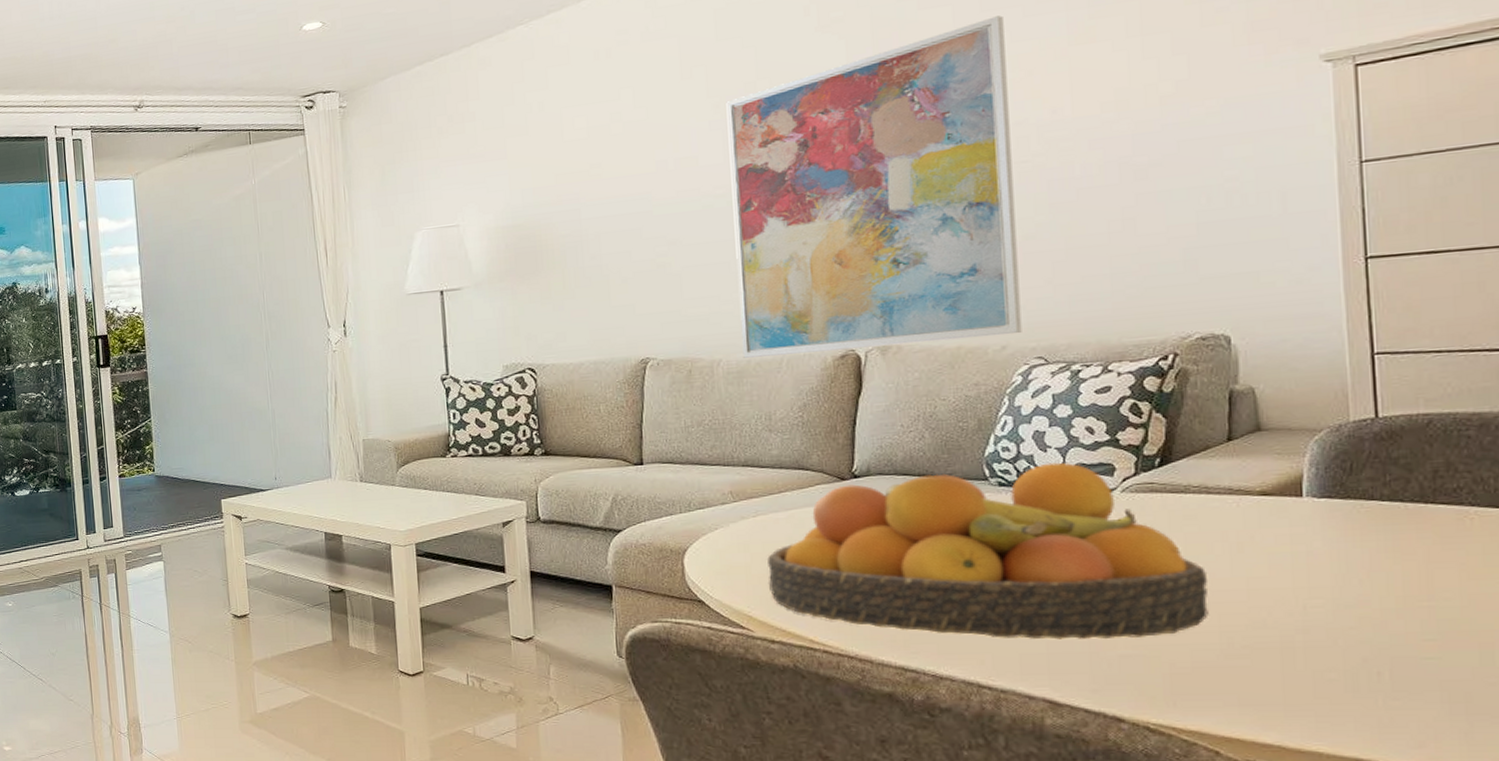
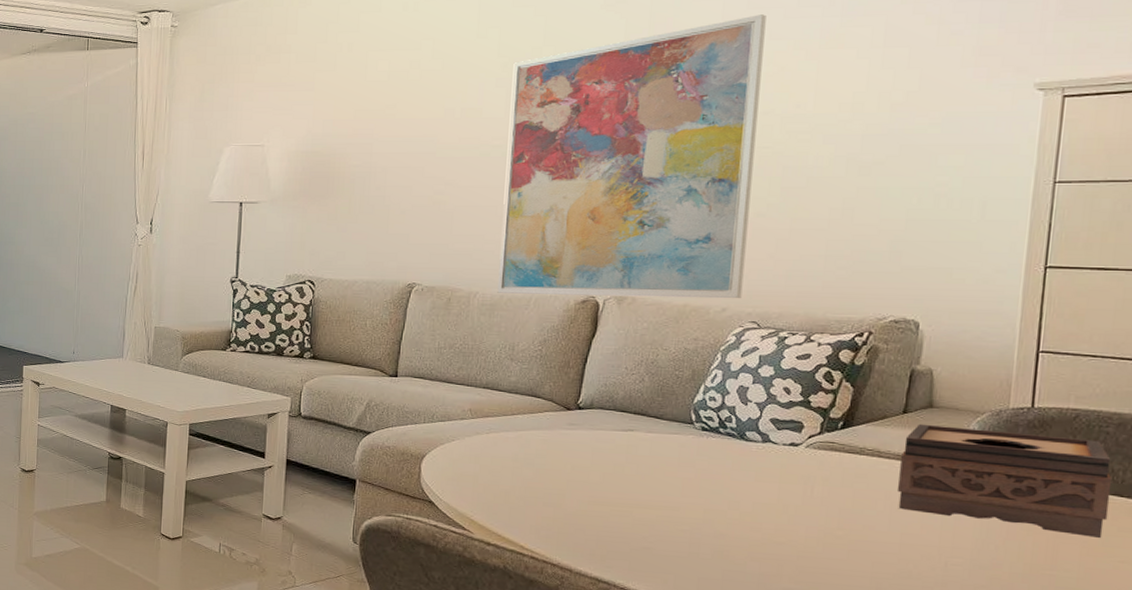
fruit bowl: present [767,462,1208,640] -> none [492,413,868,576]
tissue box: none [1233,446,1485,559] -> present [898,423,1112,539]

